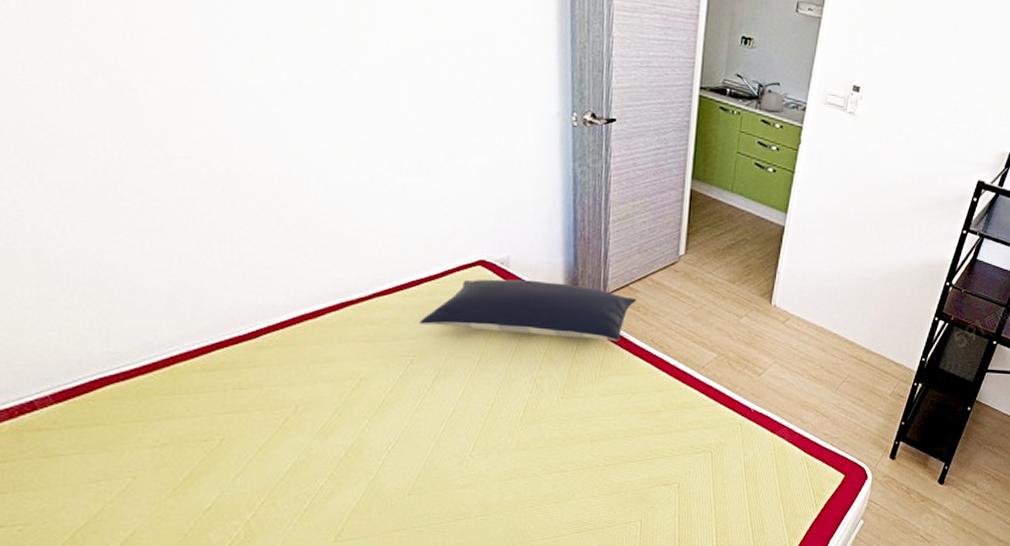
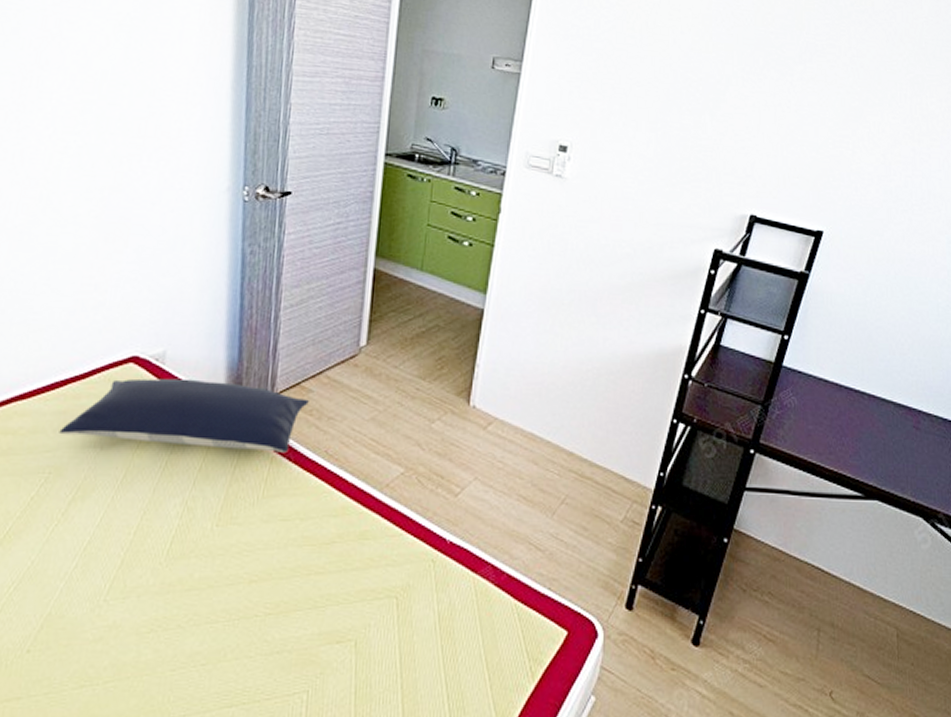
kettle: present [757,82,789,112] -> none [449,145,486,178]

